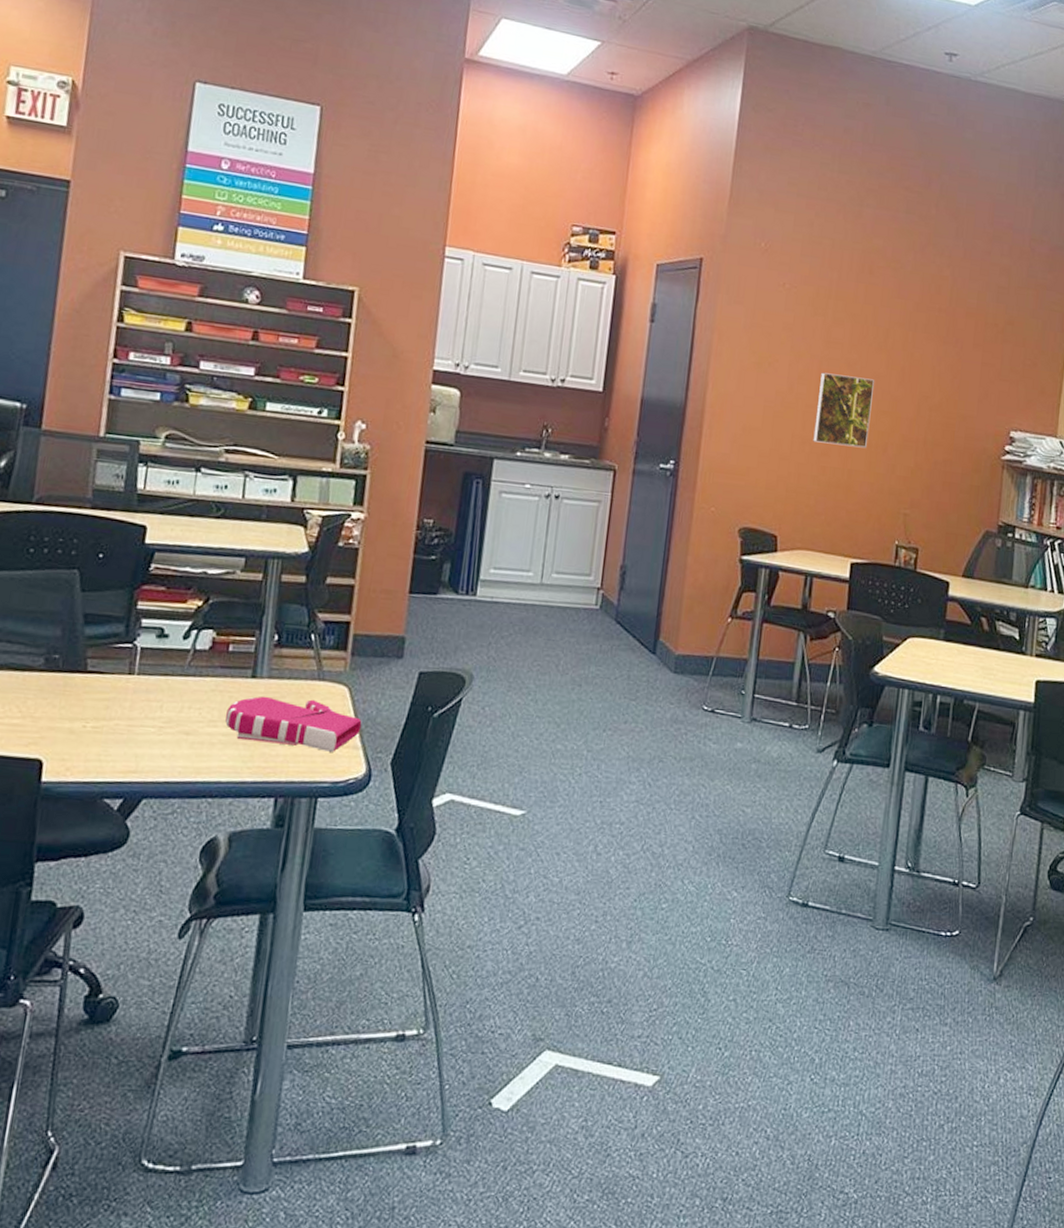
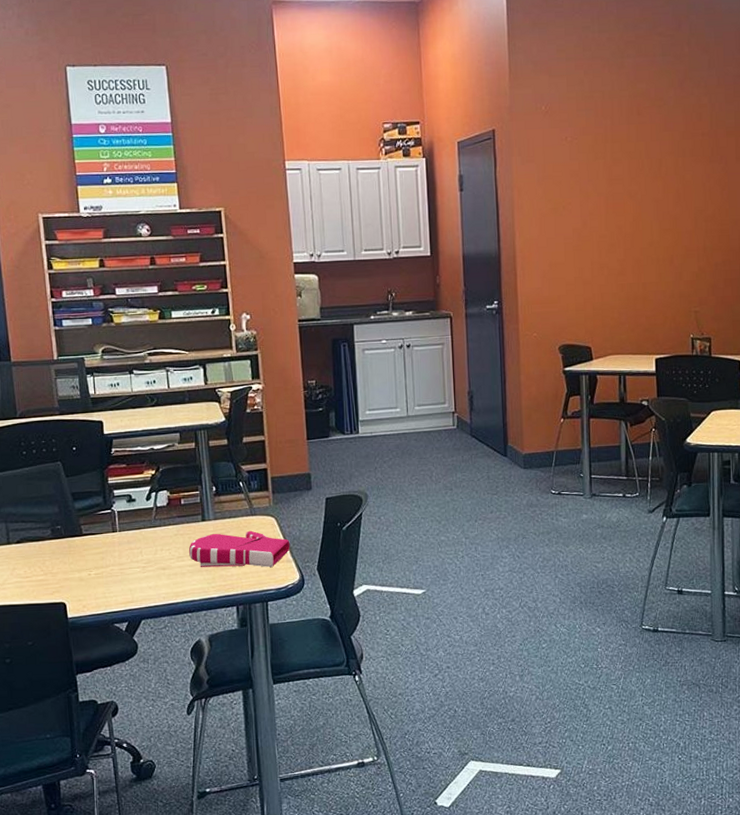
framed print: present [813,372,874,449] -> none [608,204,656,265]

